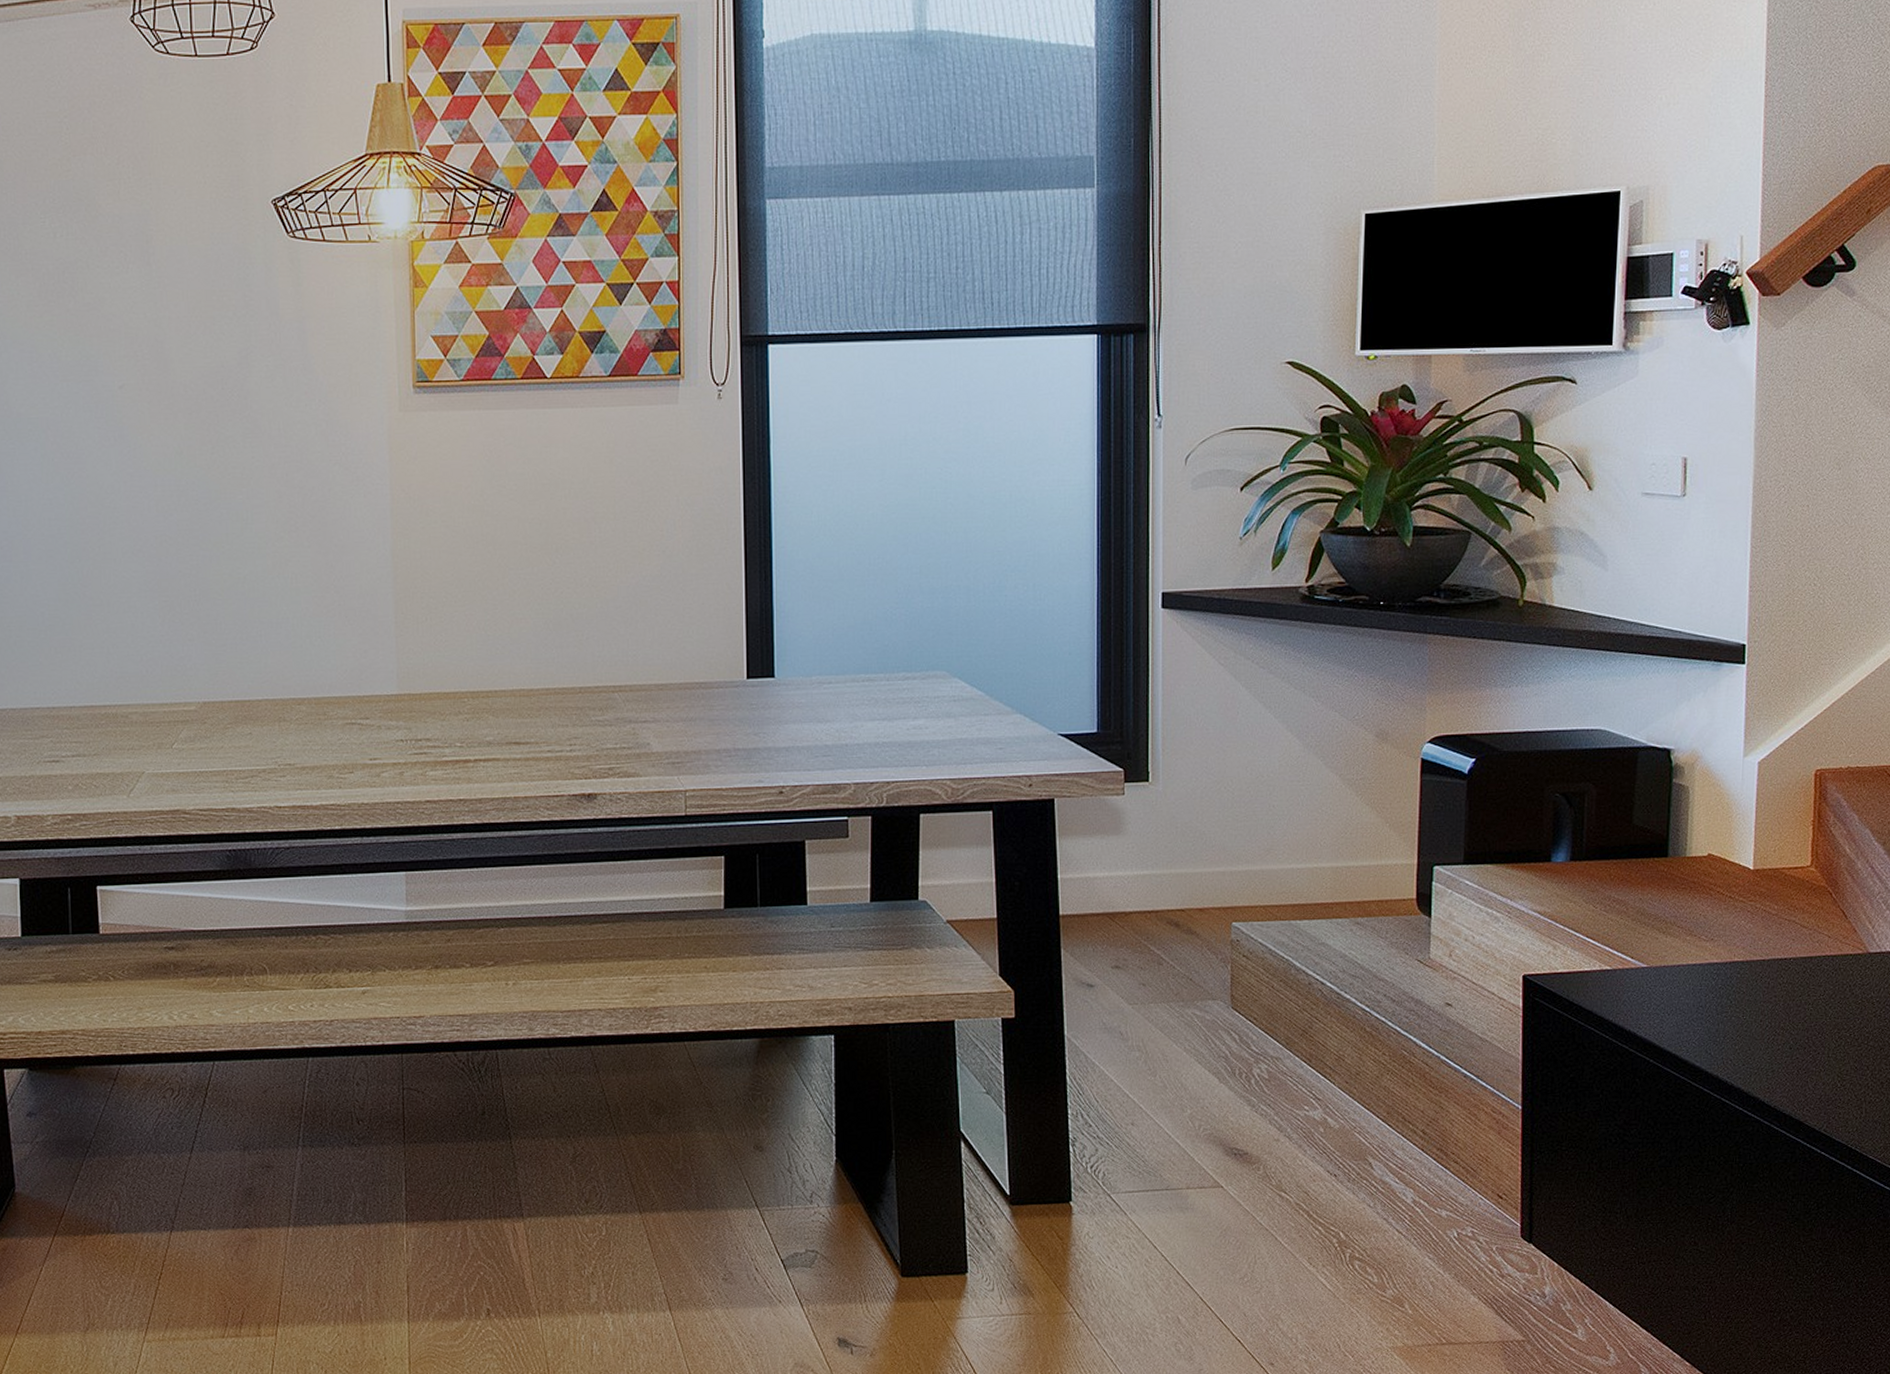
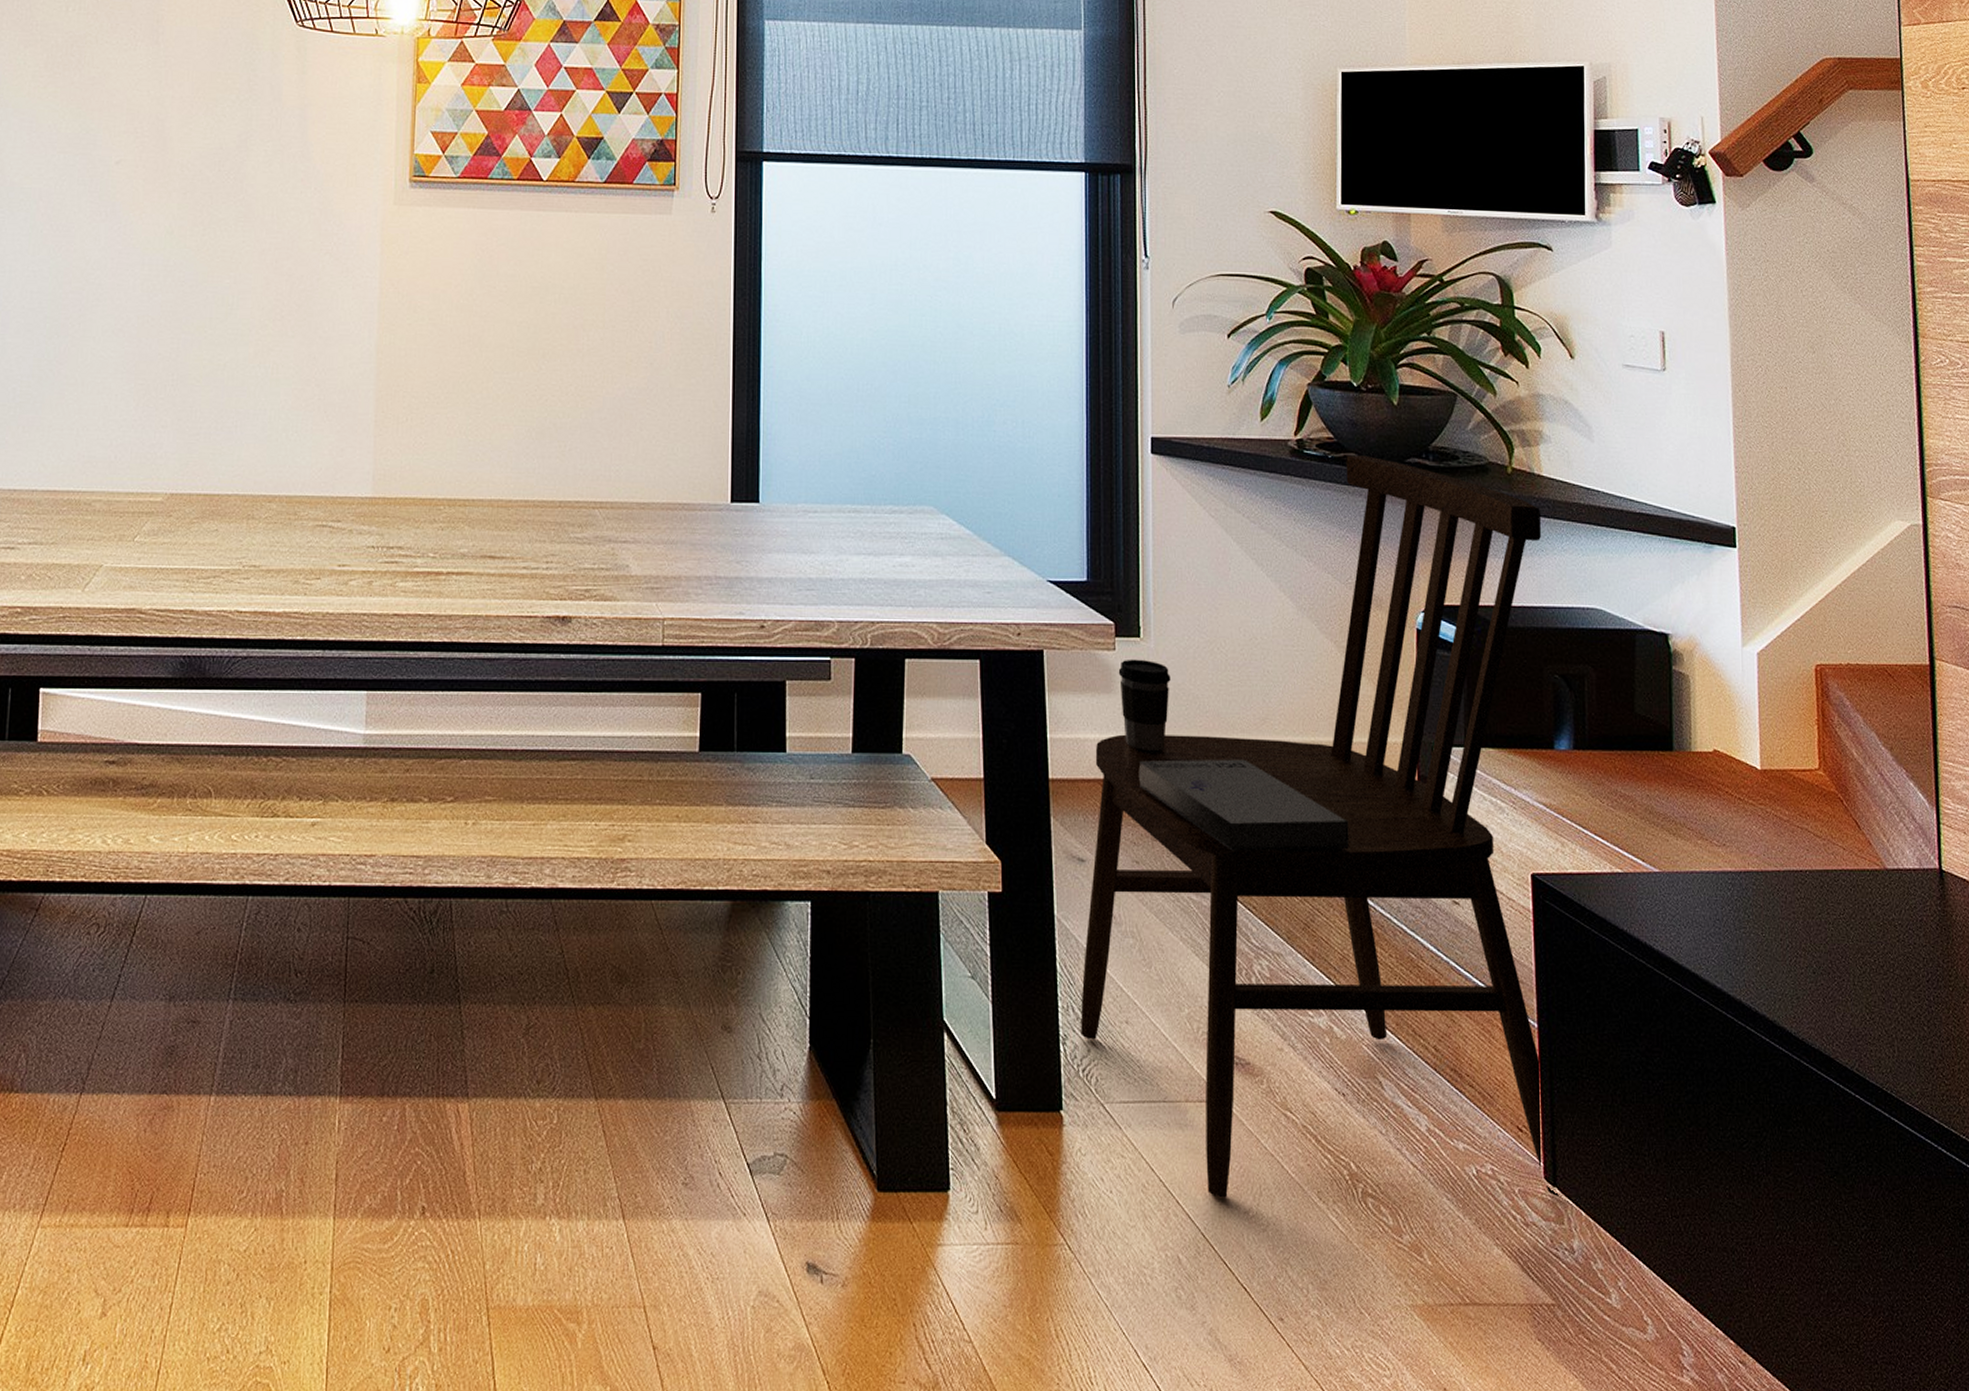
dining chair: none [1089,597,1550,1268] -> present [1081,455,1559,1198]
coffee cup: none [1127,801,1178,885] -> present [1118,659,1171,751]
book: none [1146,887,1348,970] -> present [1138,759,1349,851]

